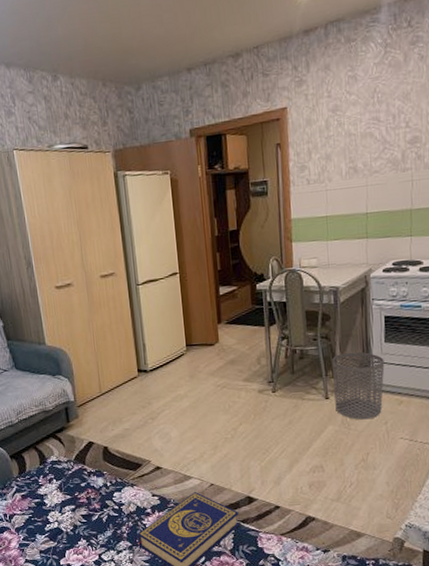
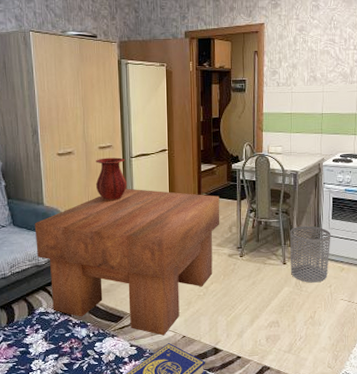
coffee table: none [37,320,246,484] -> present [34,188,220,336]
vase: none [98,286,135,335] -> present [95,157,127,200]

